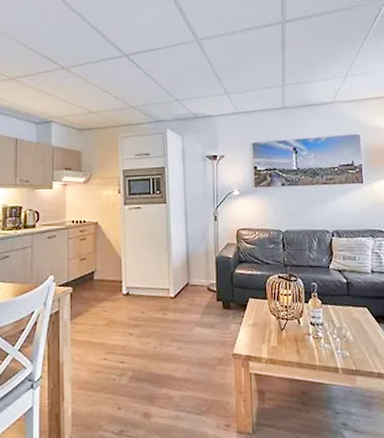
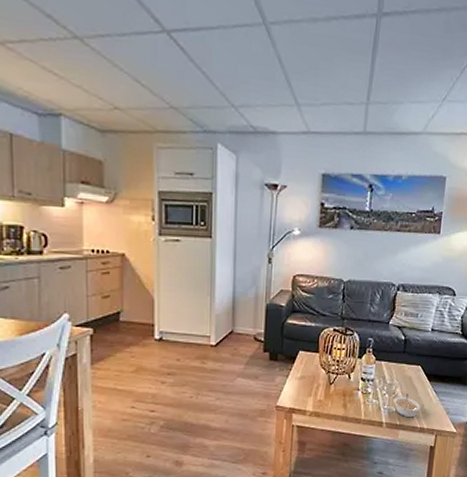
legume: none [345,336,375,363] -> present [393,393,421,418]

